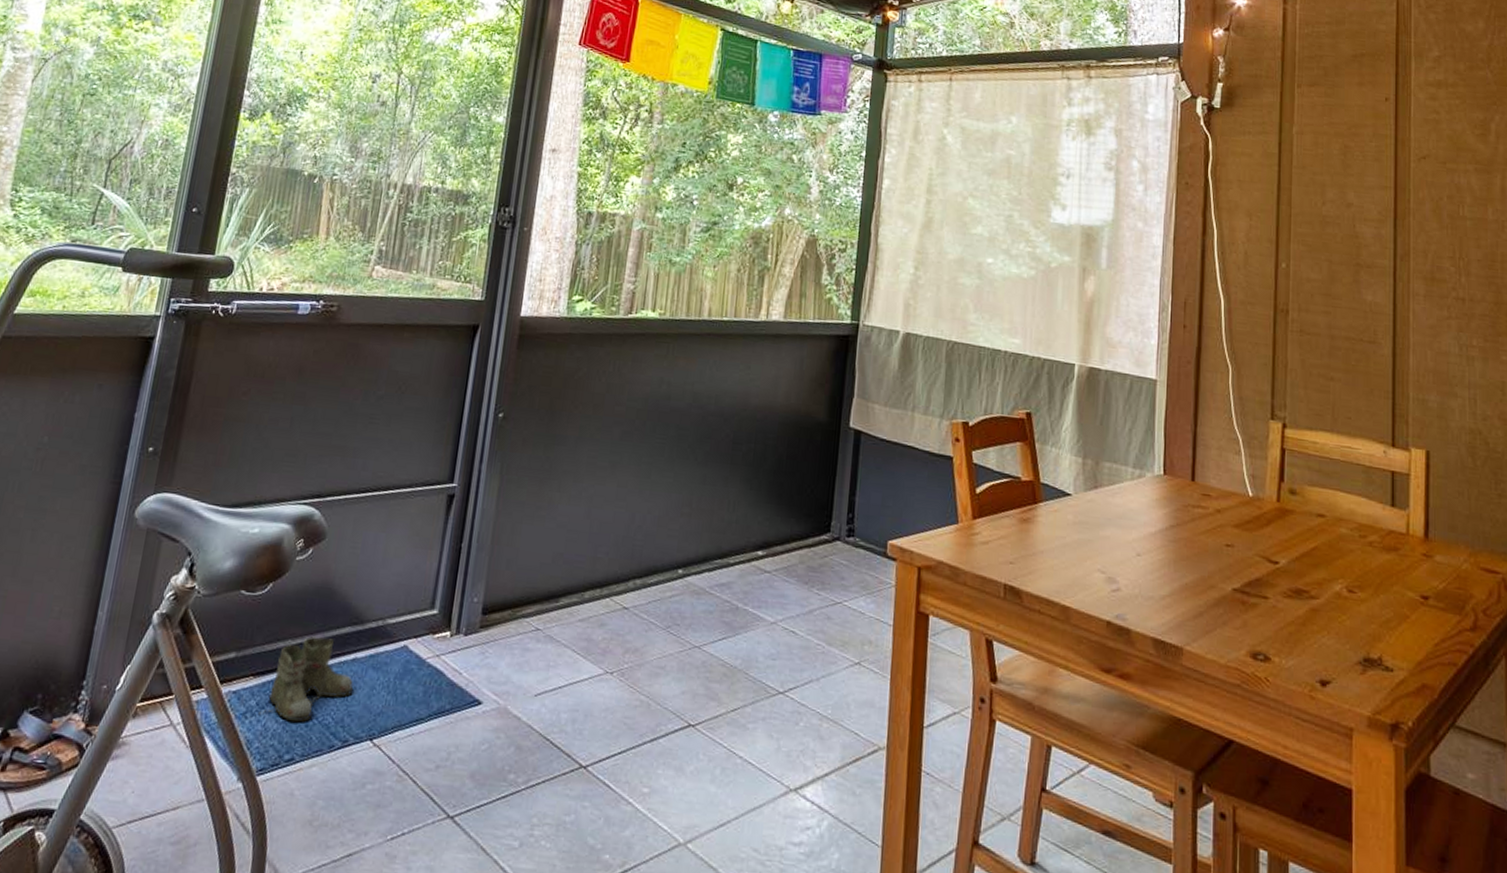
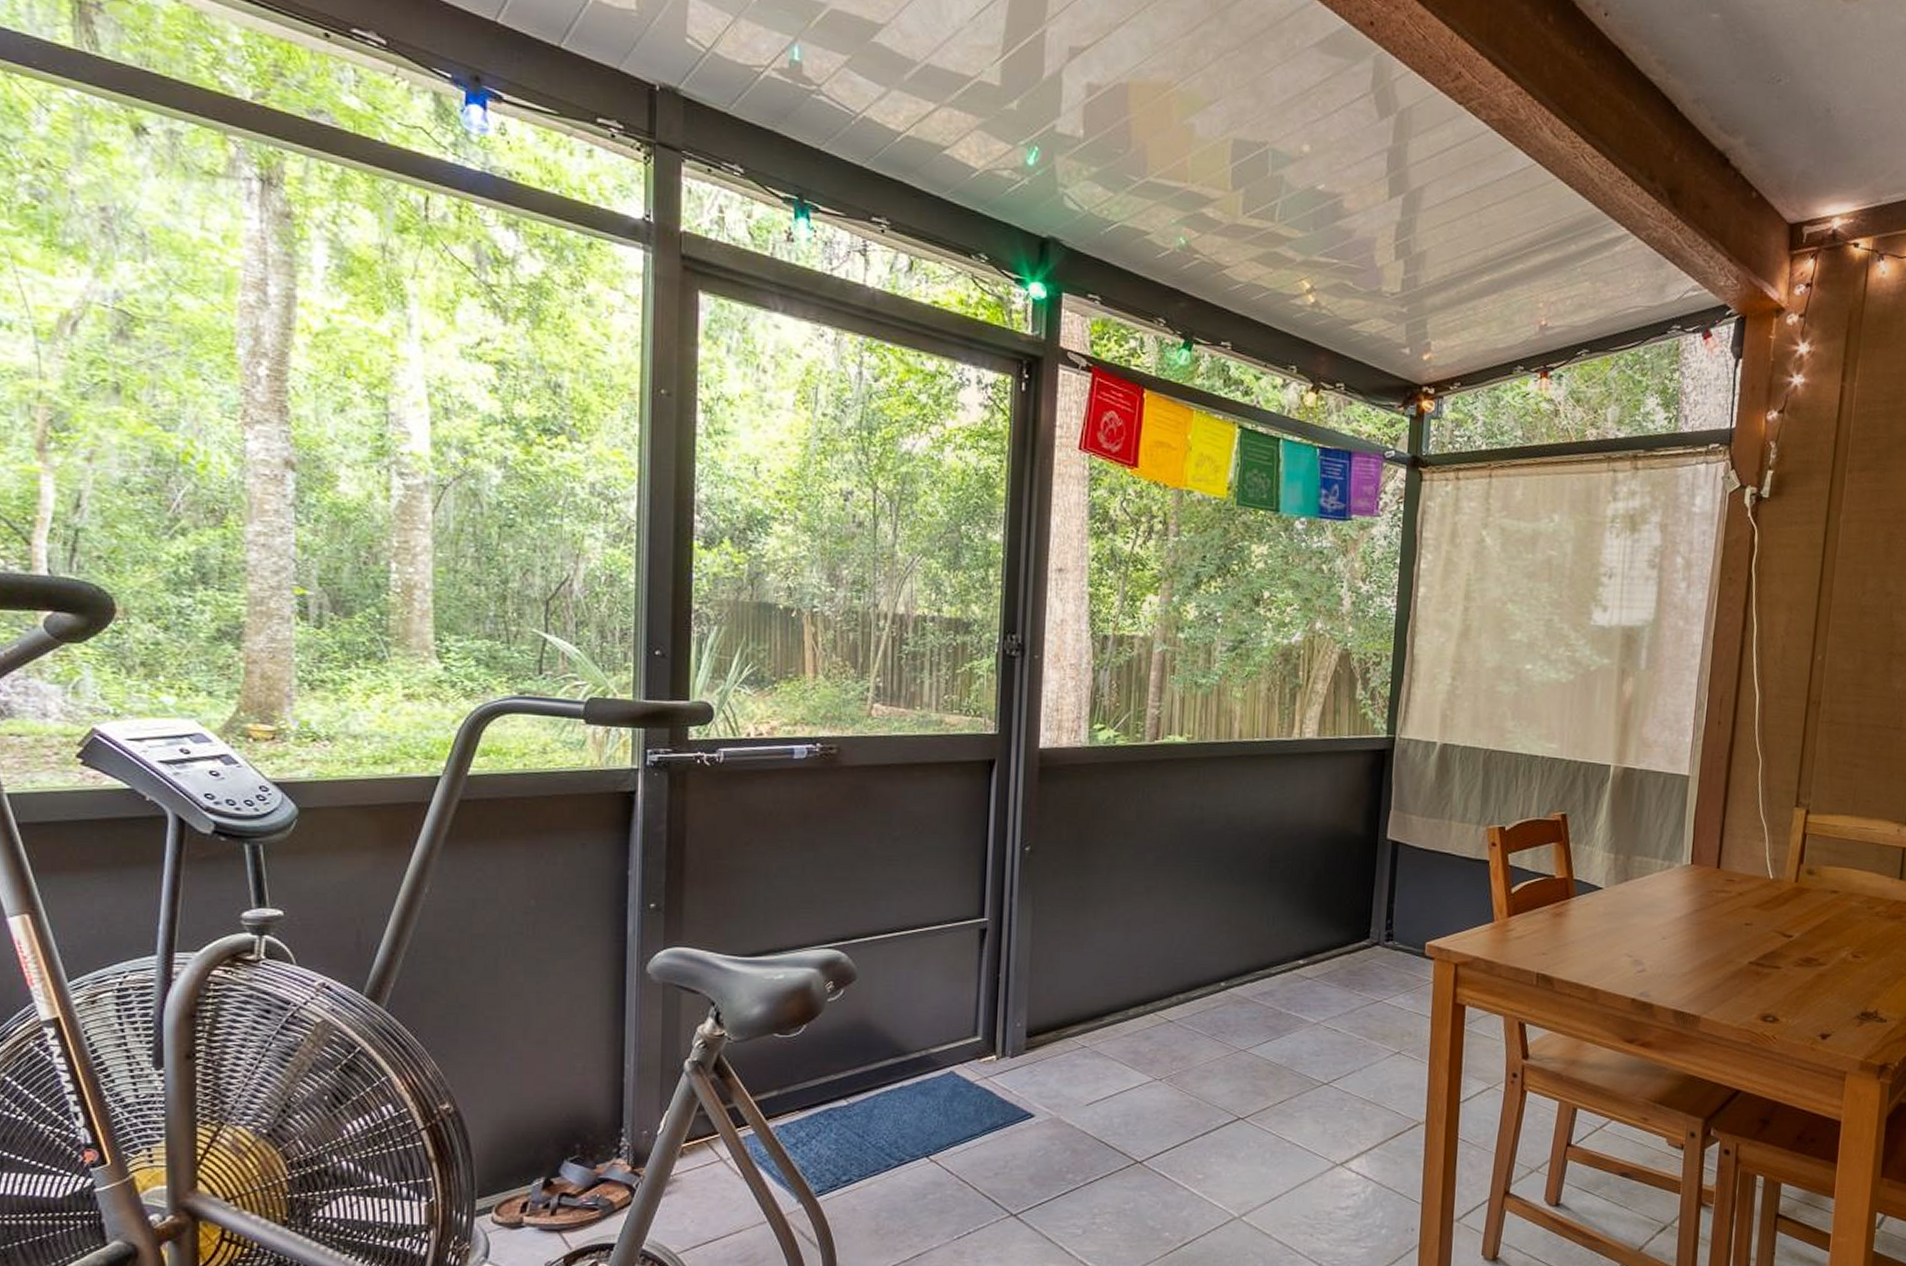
boots: present [258,636,354,723] -> none [809,1070,904,1148]

